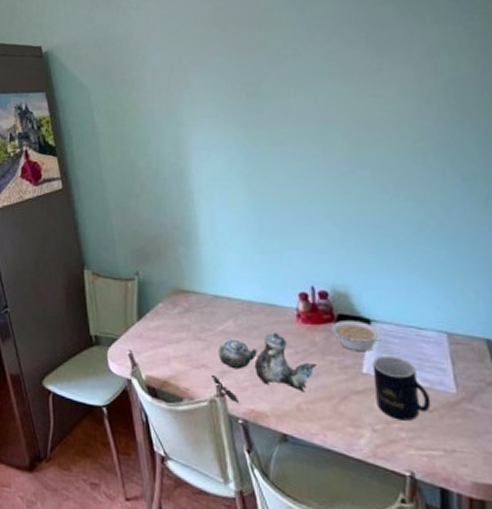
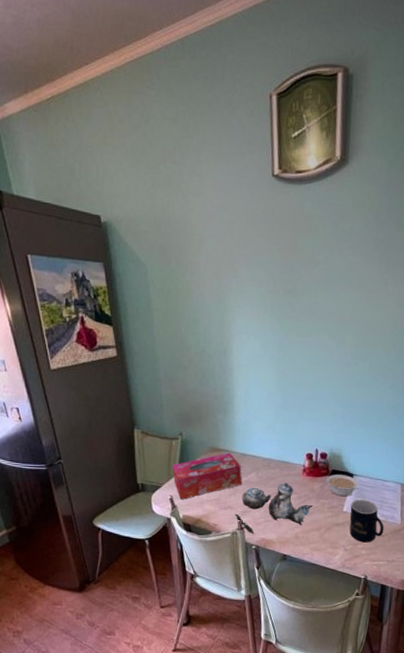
tissue box: none [130,294,218,355] -> present [172,452,243,500]

